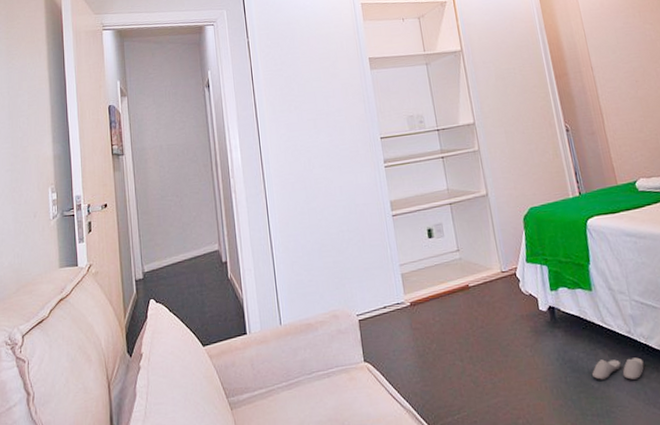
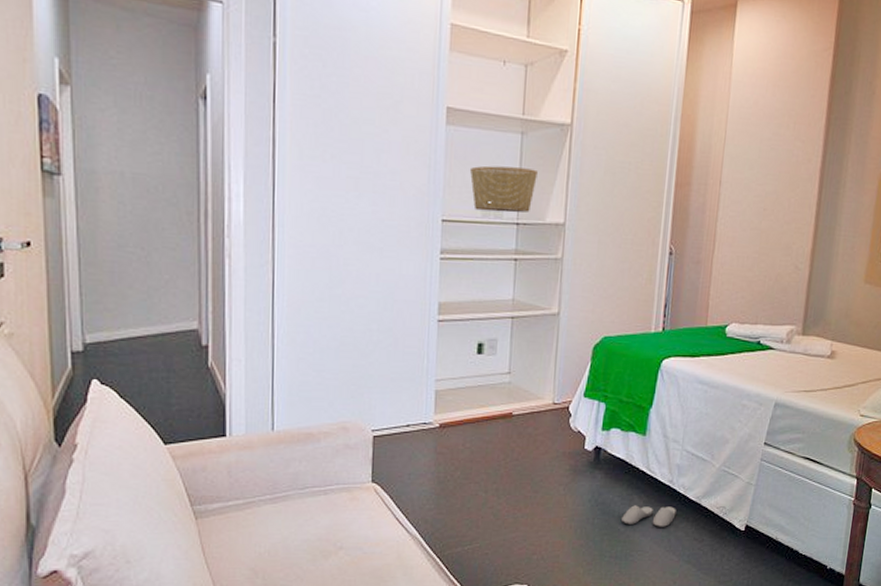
basket: none [393,87,446,126] -> present [469,165,537,213]

